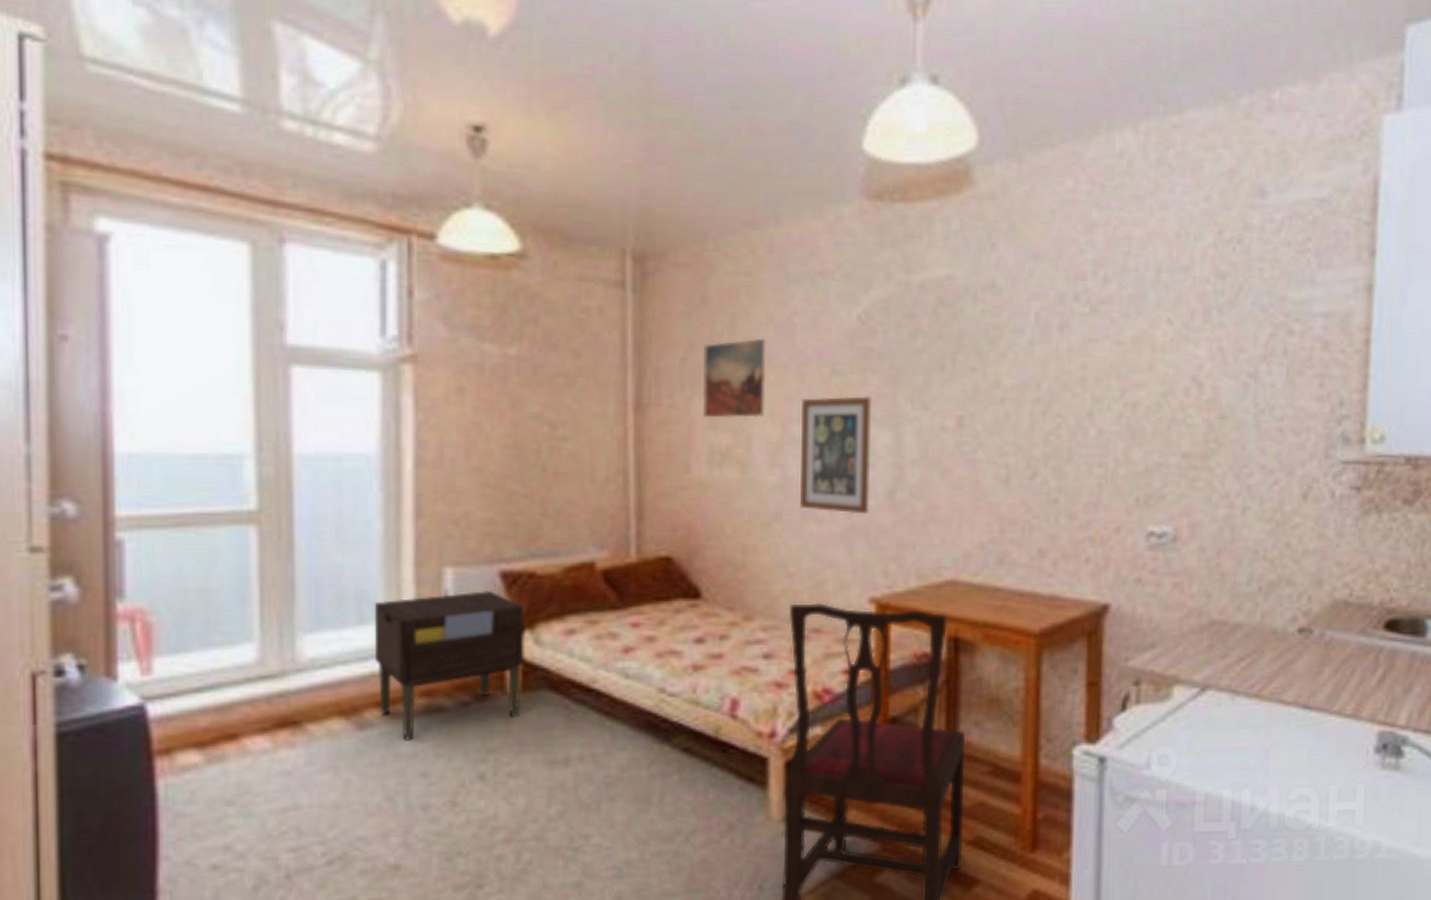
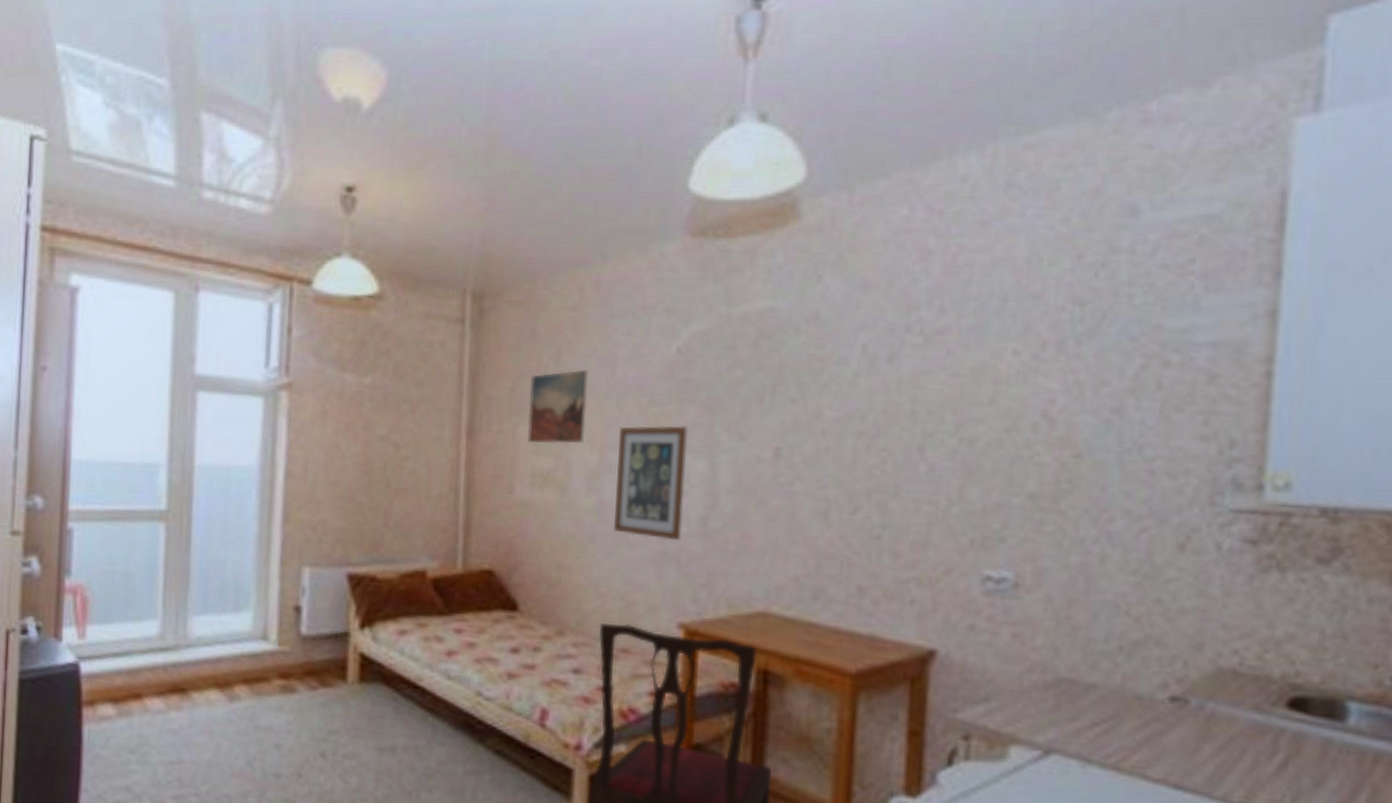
nightstand: present [374,591,525,740] -> none [245,589,366,715]

